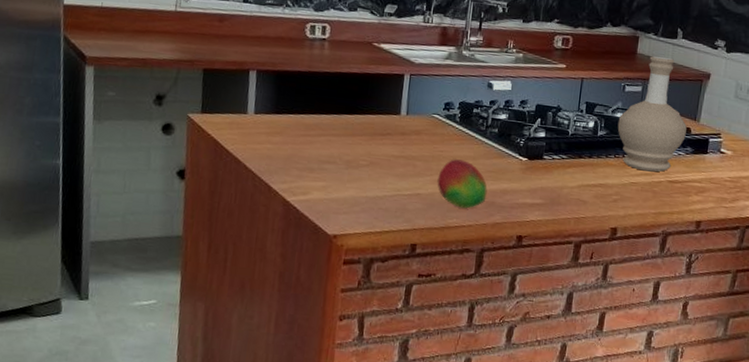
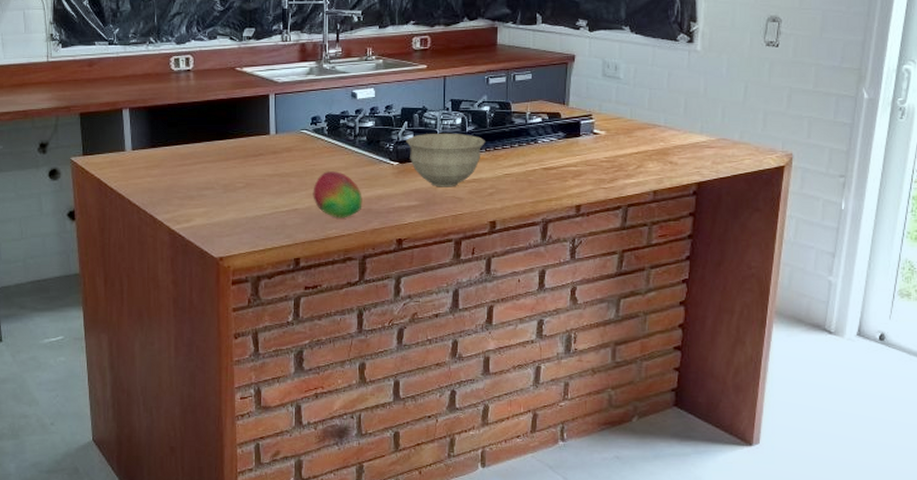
bowl: none [537,133,615,189] -> present [406,133,485,187]
bottle: present [617,55,687,172] -> none [485,44,556,161]

